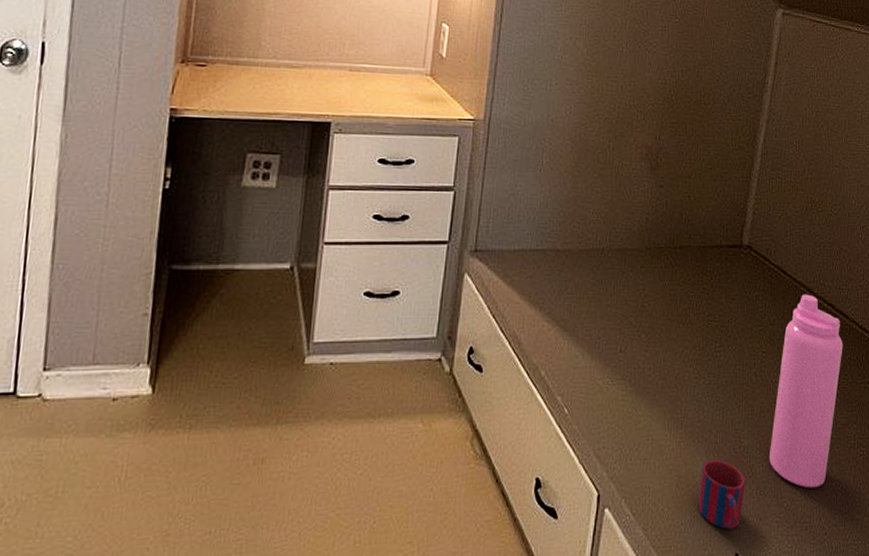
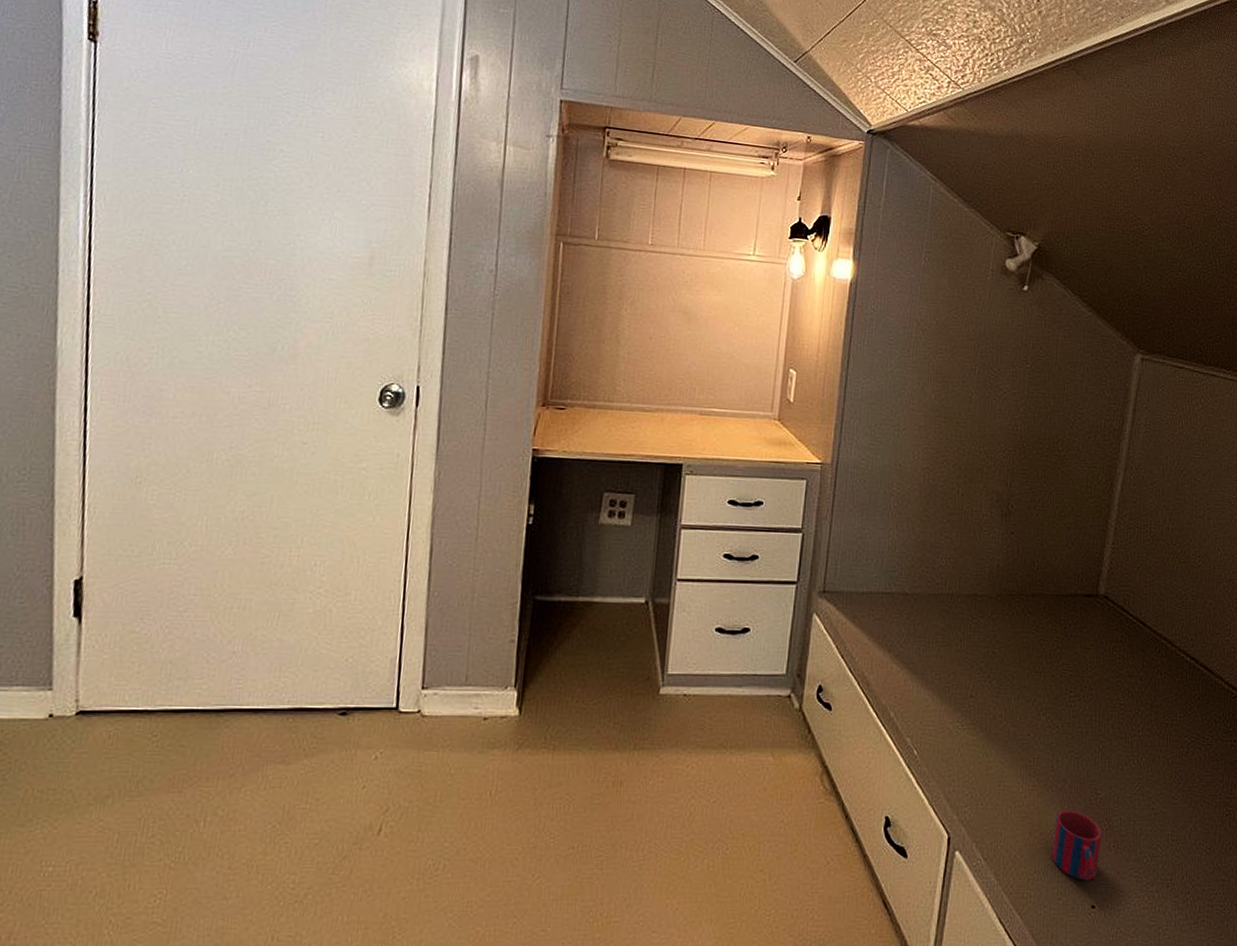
water bottle: present [768,294,843,488] -> none [1127,647,1208,845]

